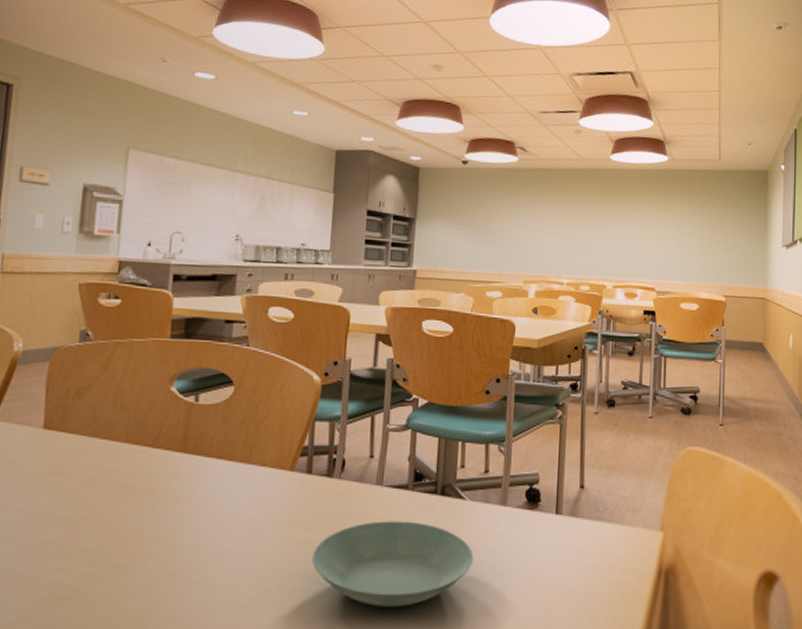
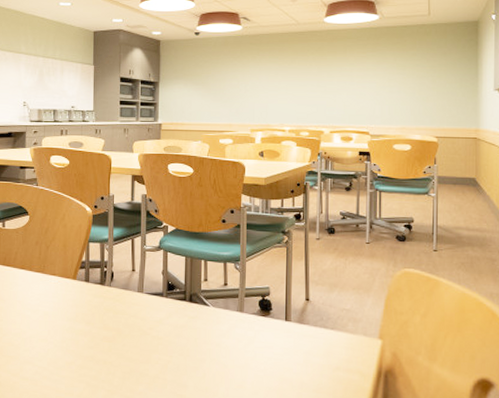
saucer: present [311,521,474,607] -> none [92,320,218,386]

